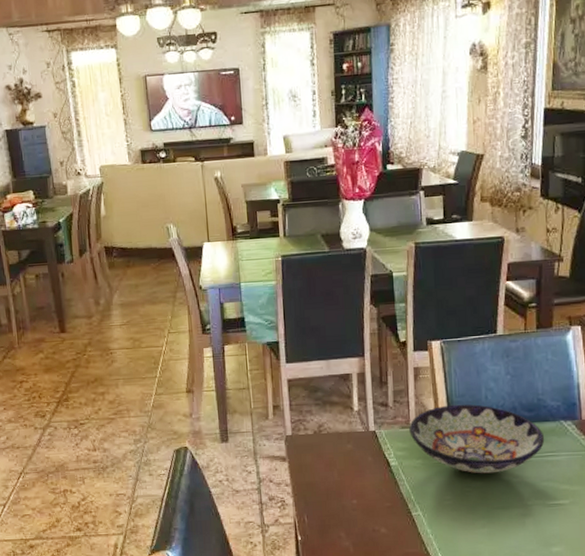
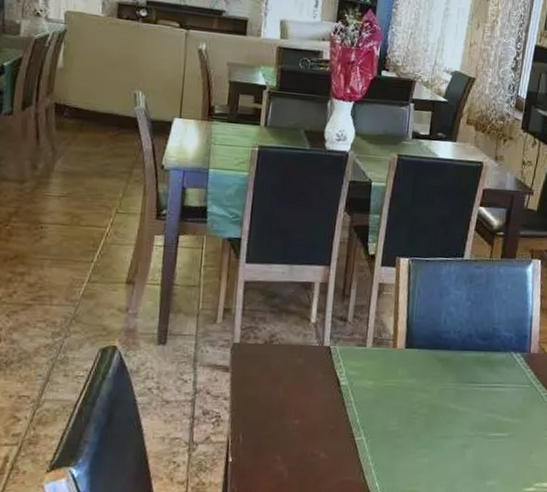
bowl: present [409,404,545,474] -> none [365,325,495,401]

